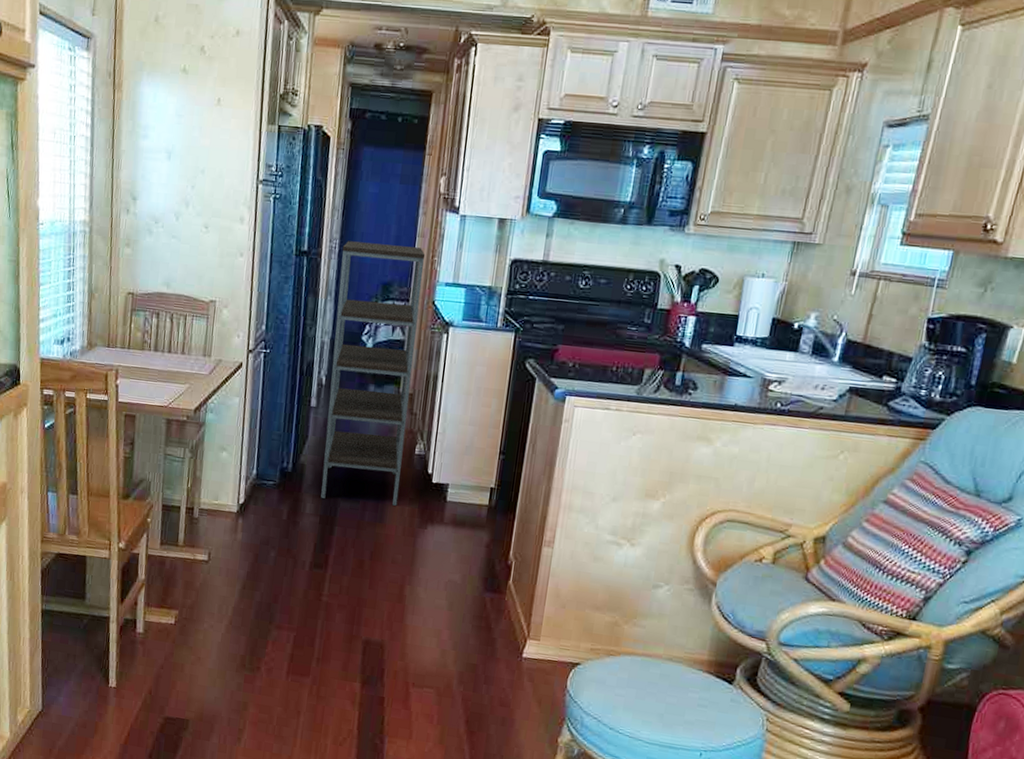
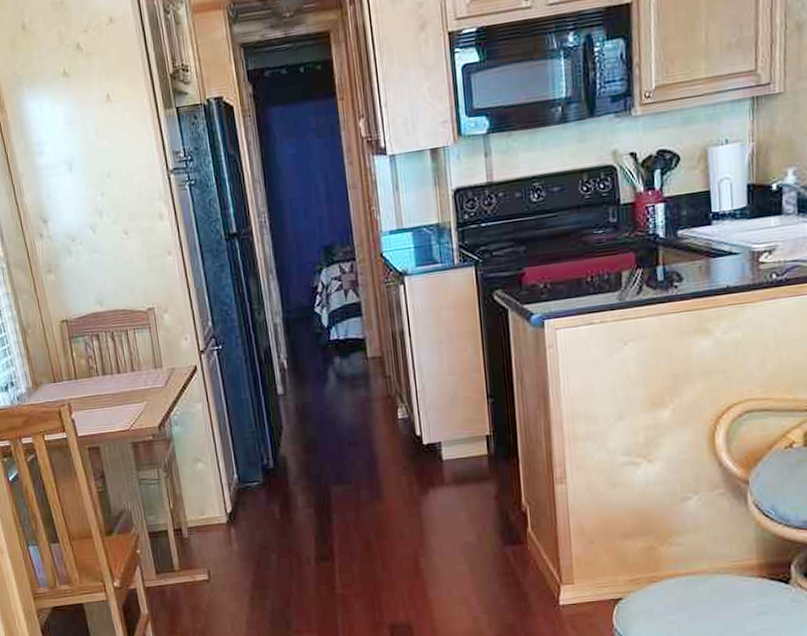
shelving unit: present [321,241,426,506] -> none [272,200,392,487]

